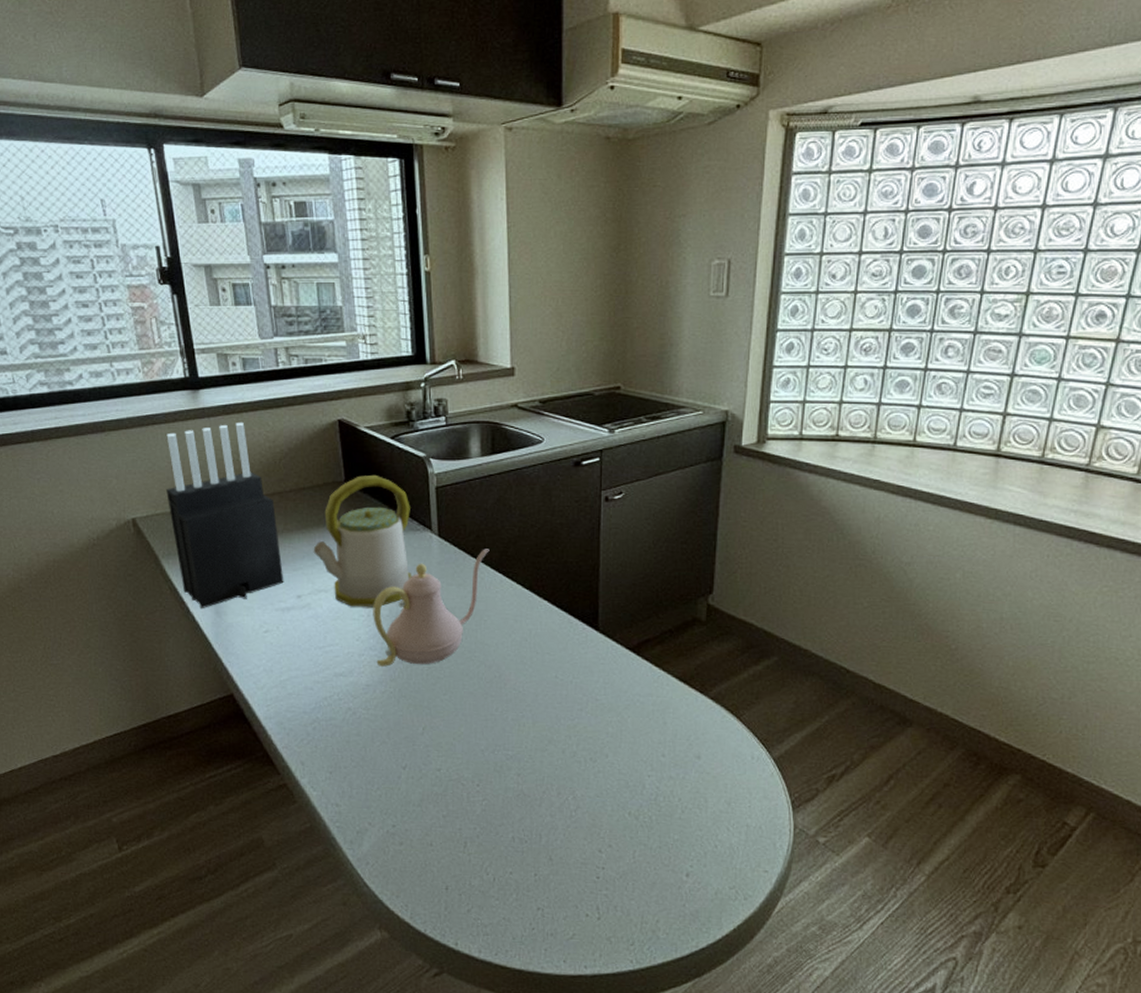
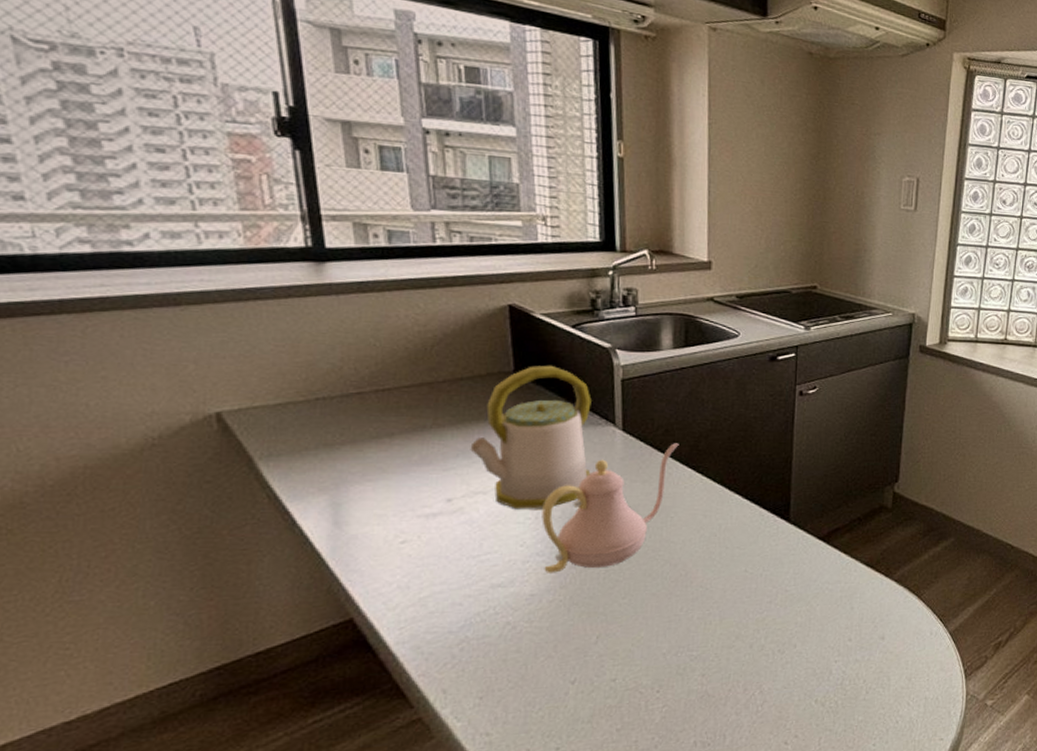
knife block: present [166,422,284,609] -> none [270,301,431,520]

